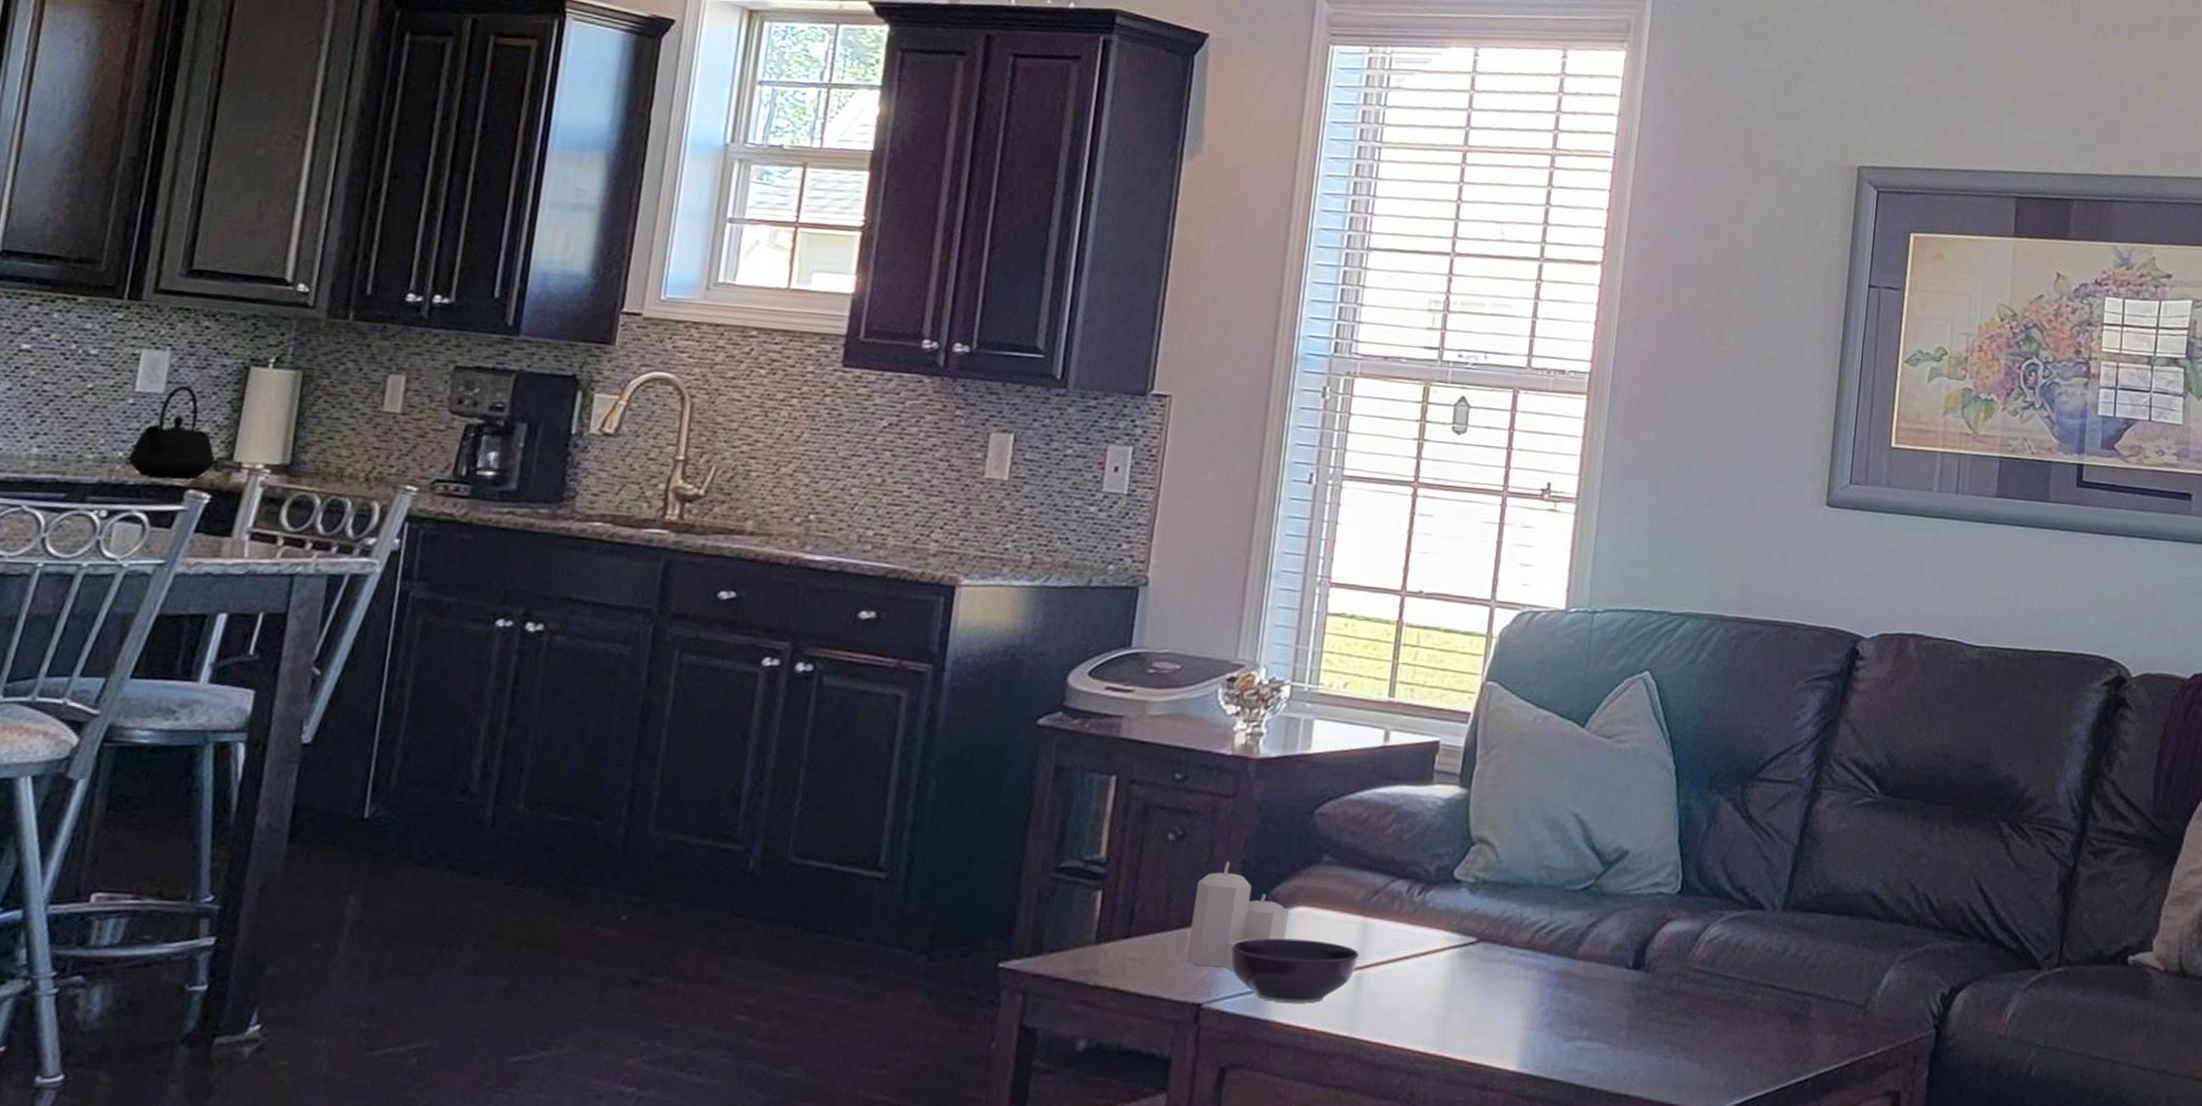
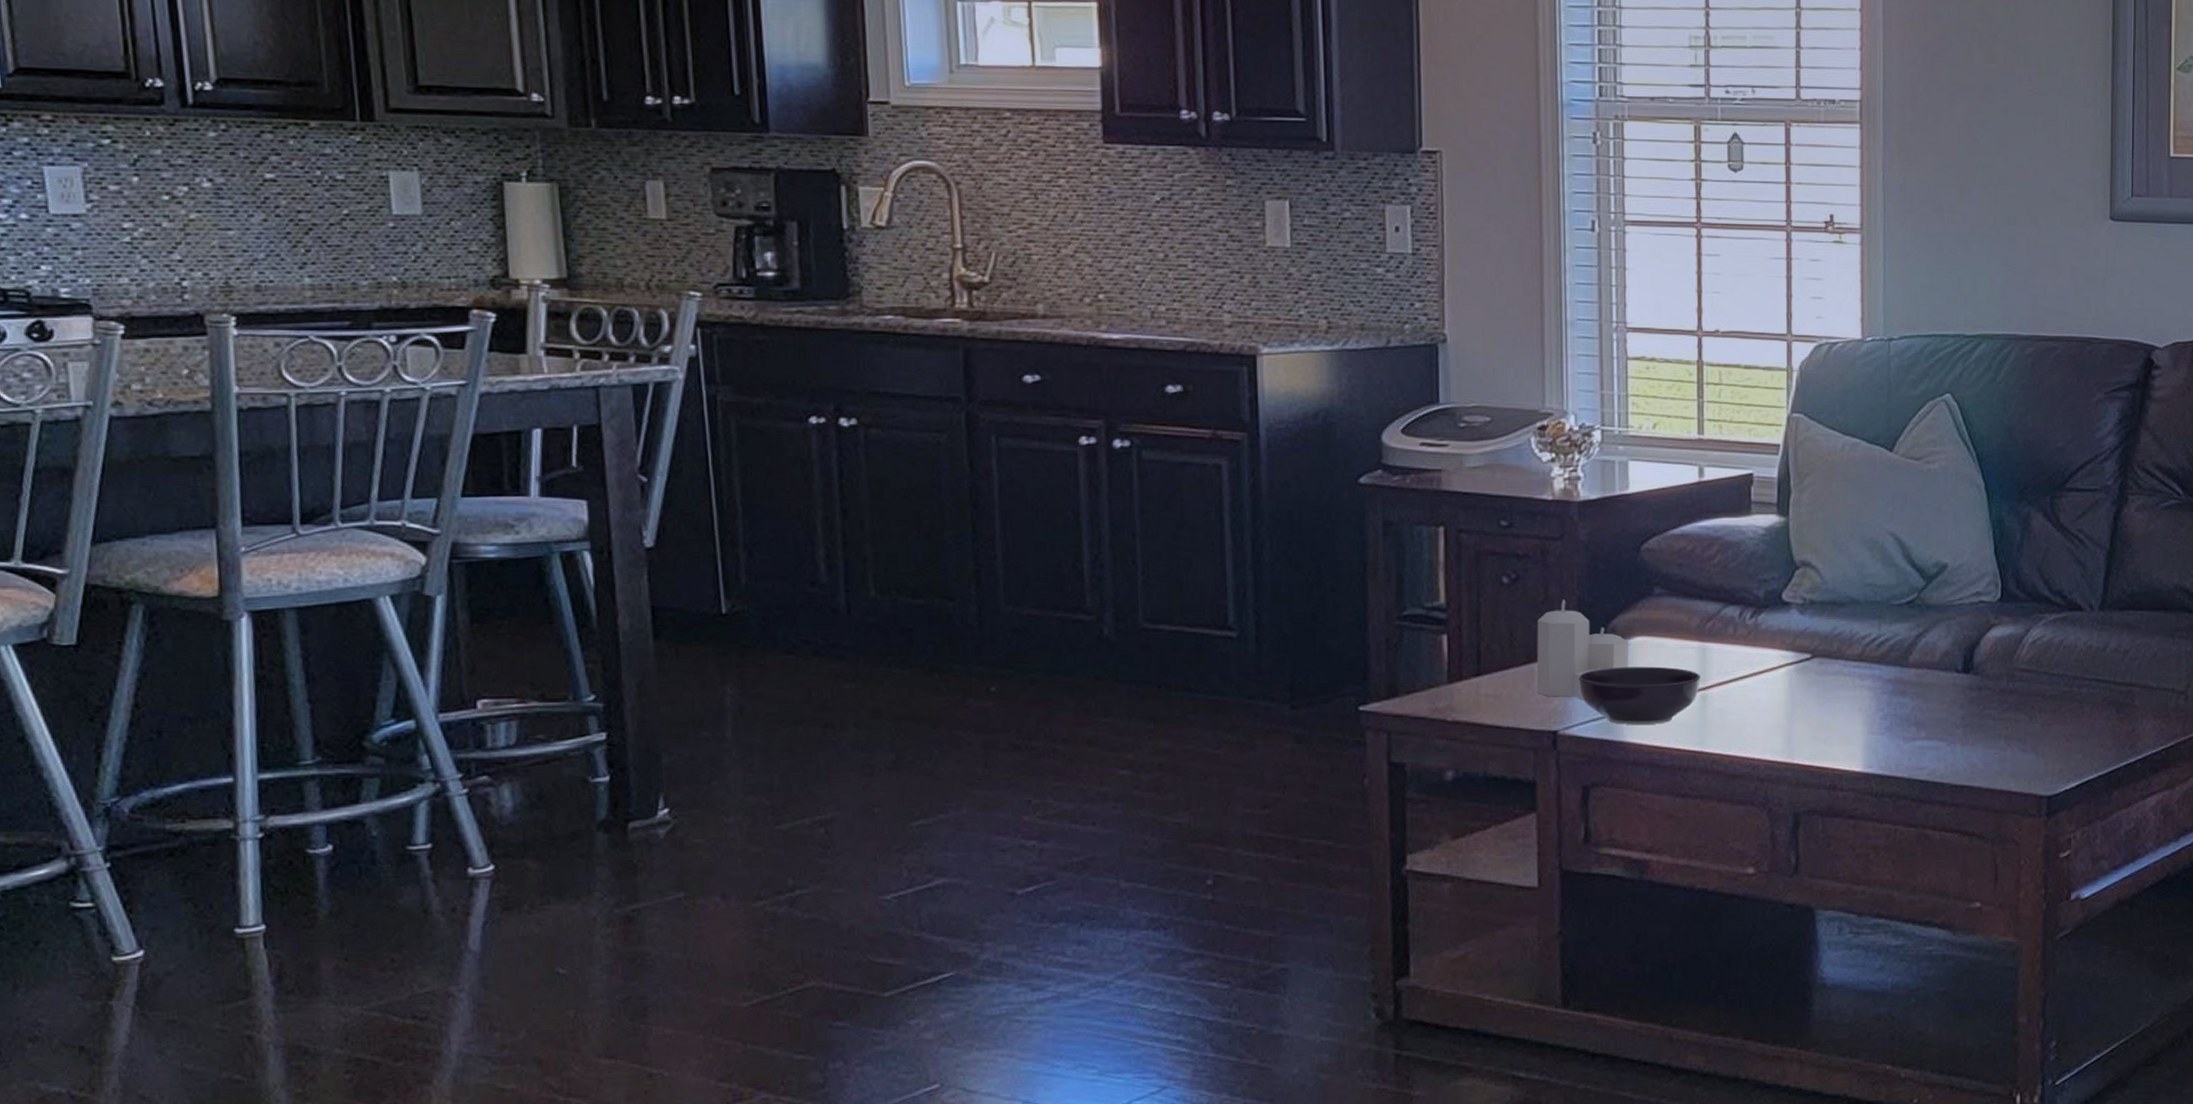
kettle: present [128,386,215,479] -> none [403,206,492,300]

